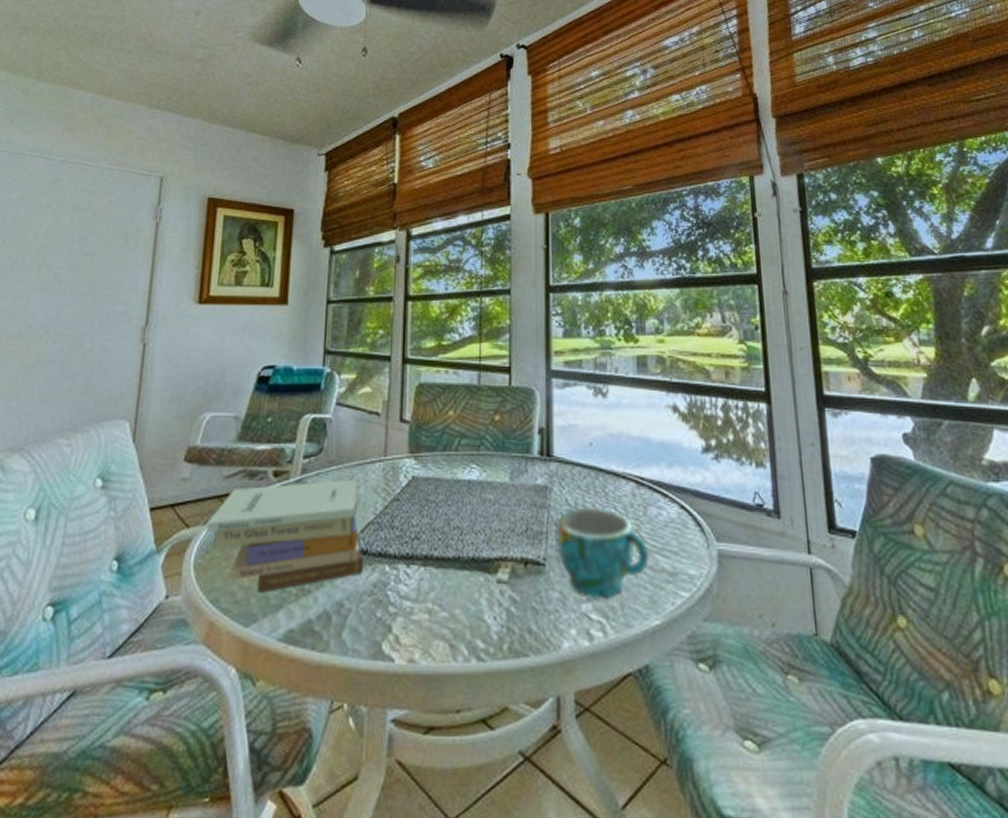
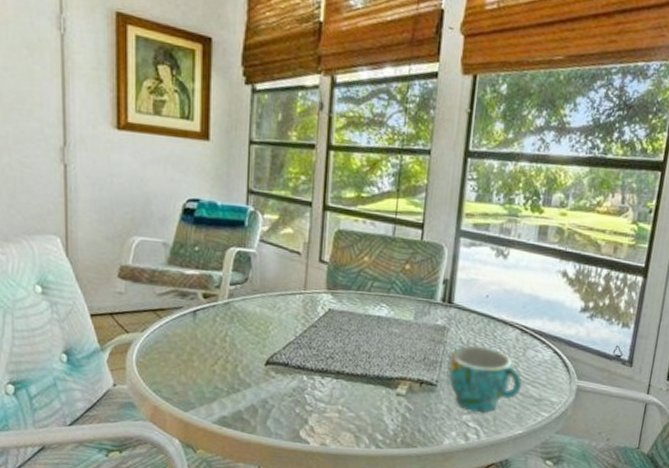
books: present [205,479,363,593] -> none [144,304,284,388]

